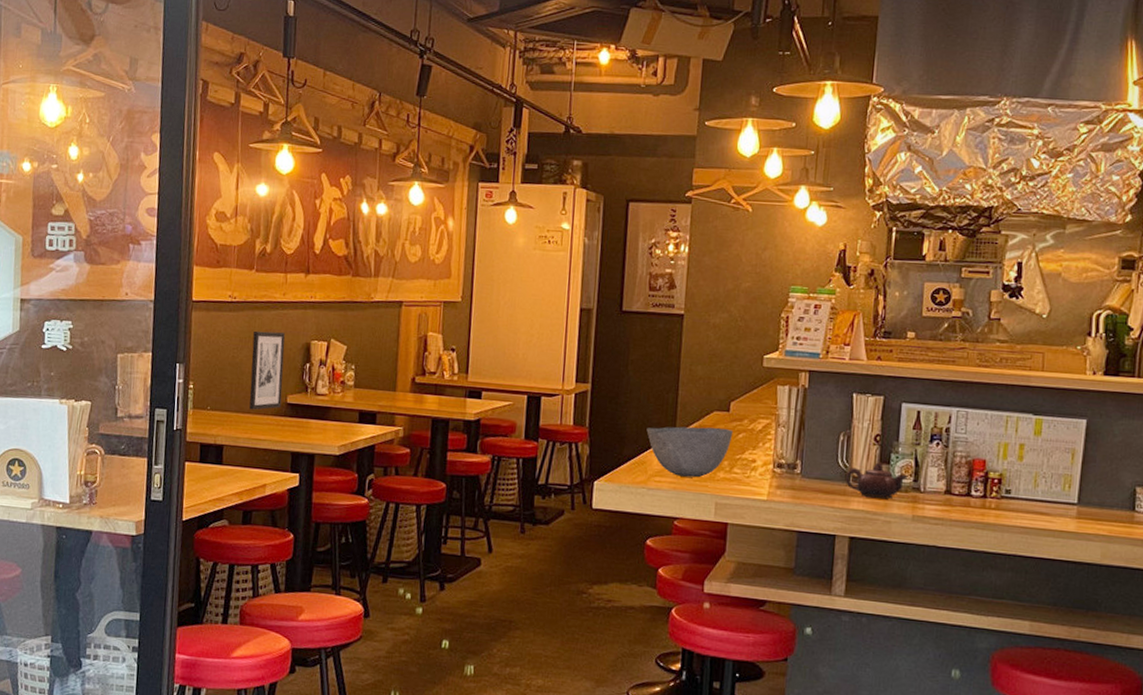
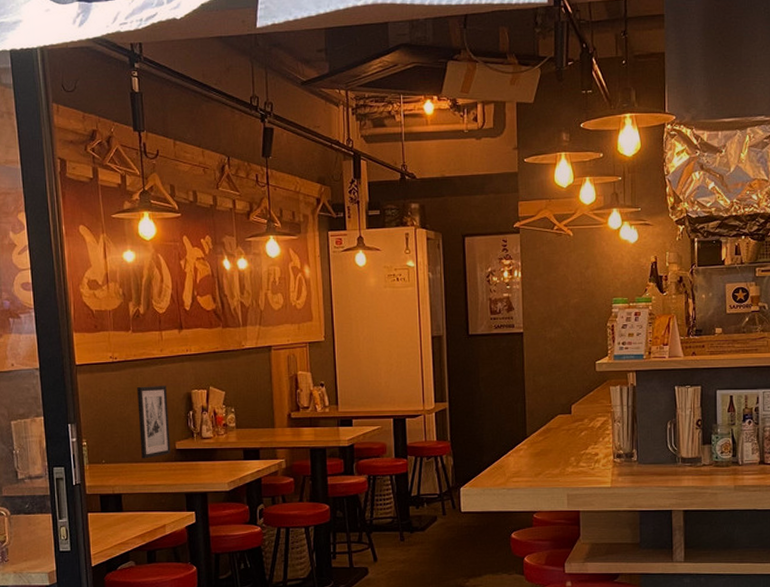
bowl: present [646,426,734,478] -> none [501,428,577,475]
teapot: present [845,462,909,499] -> none [675,443,728,474]

